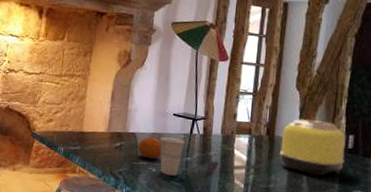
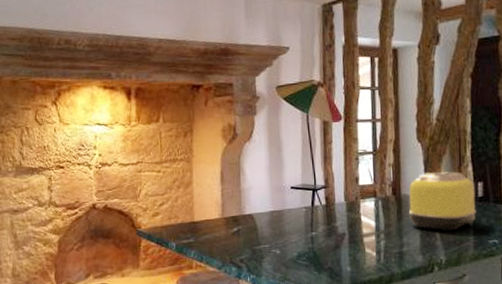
fruit: present [138,136,162,159] -> none [258,216,284,240]
cup: present [160,137,185,176] -> none [280,213,307,255]

